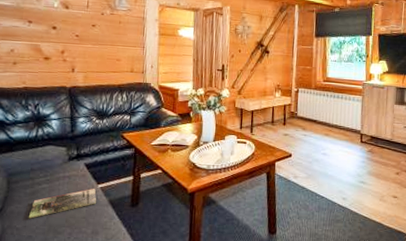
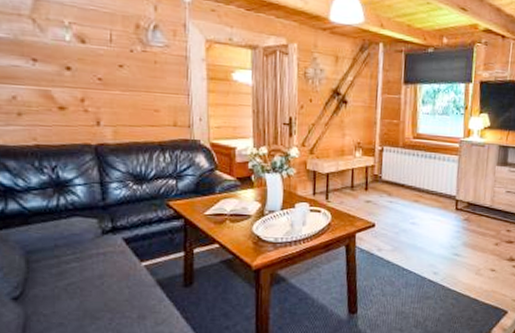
magazine: present [28,188,97,219] -> none [57,266,142,303]

